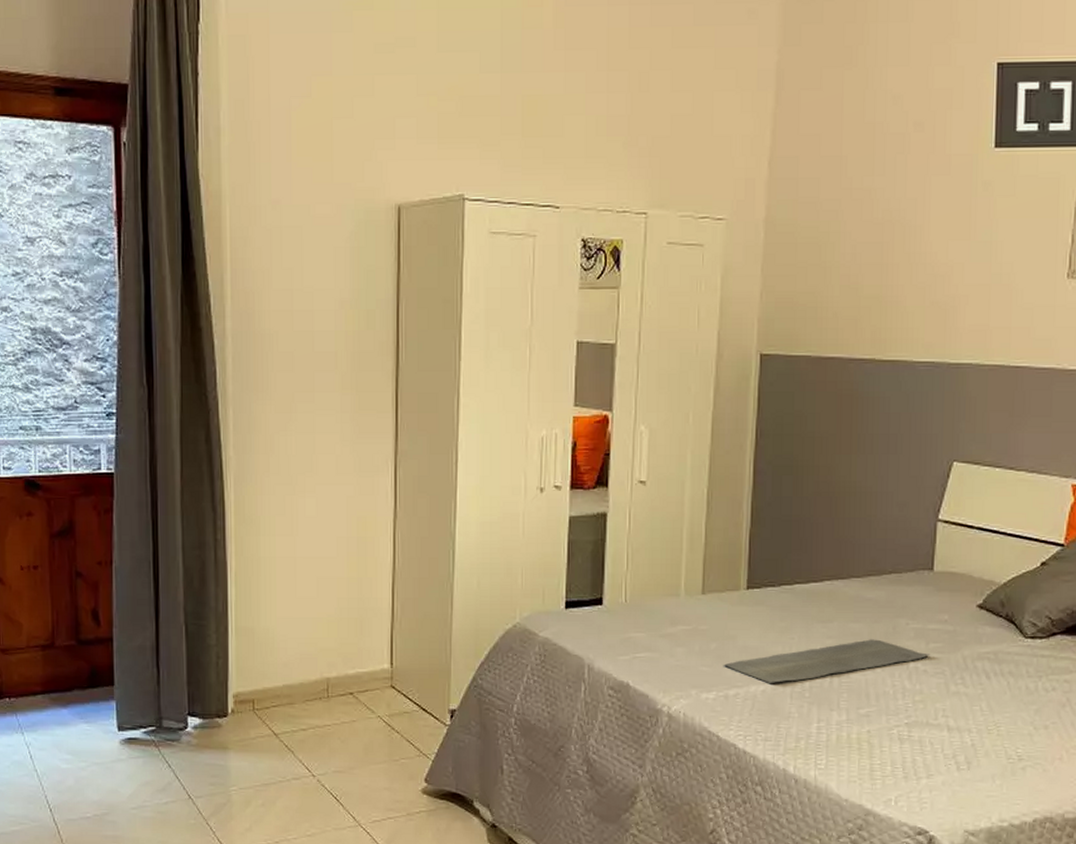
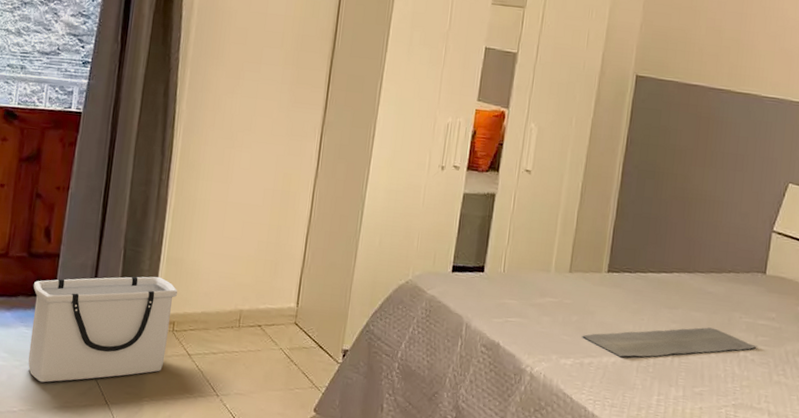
storage bin: none [88,650,254,783] -> present [28,276,178,383]

